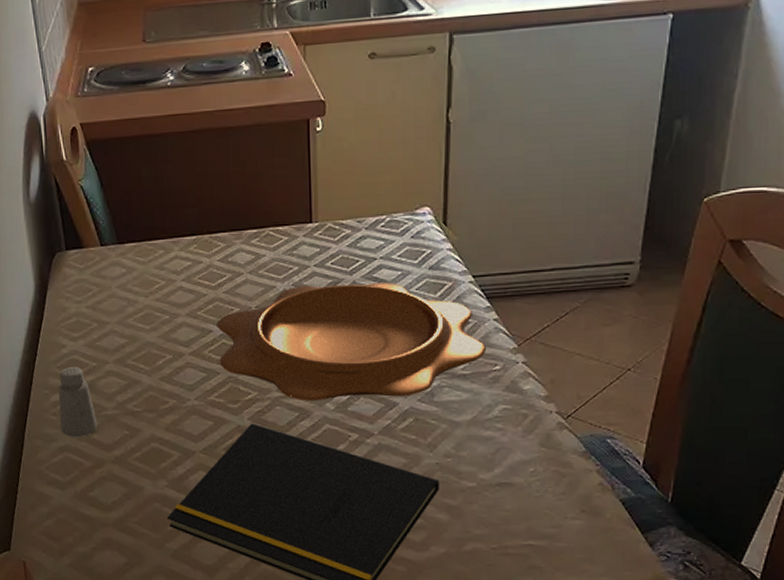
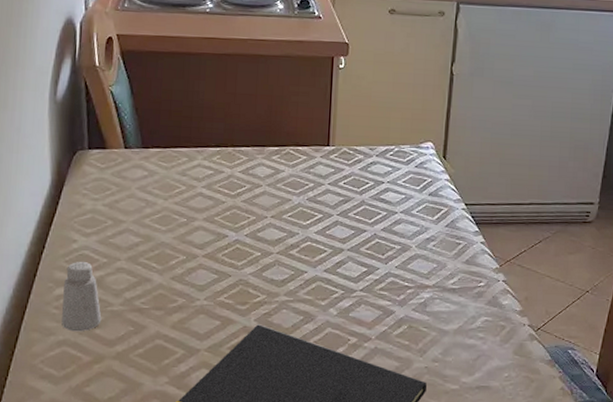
decorative bowl: present [217,283,486,401] -> none [232,200,473,306]

